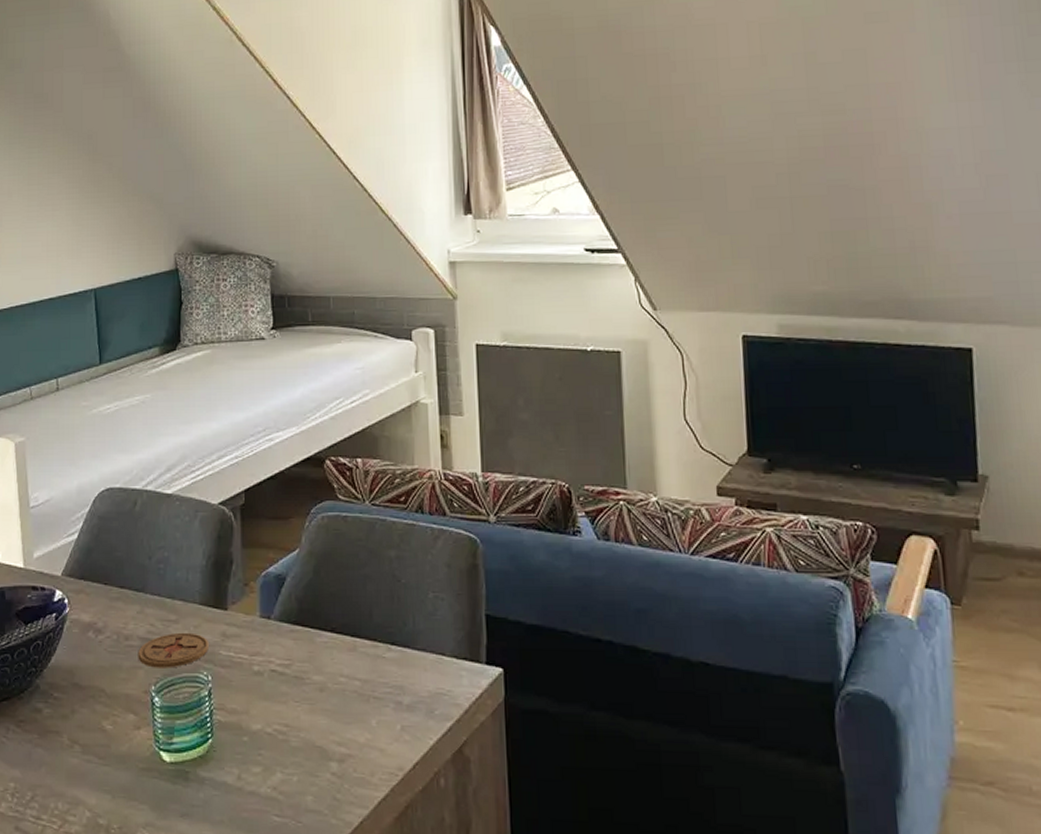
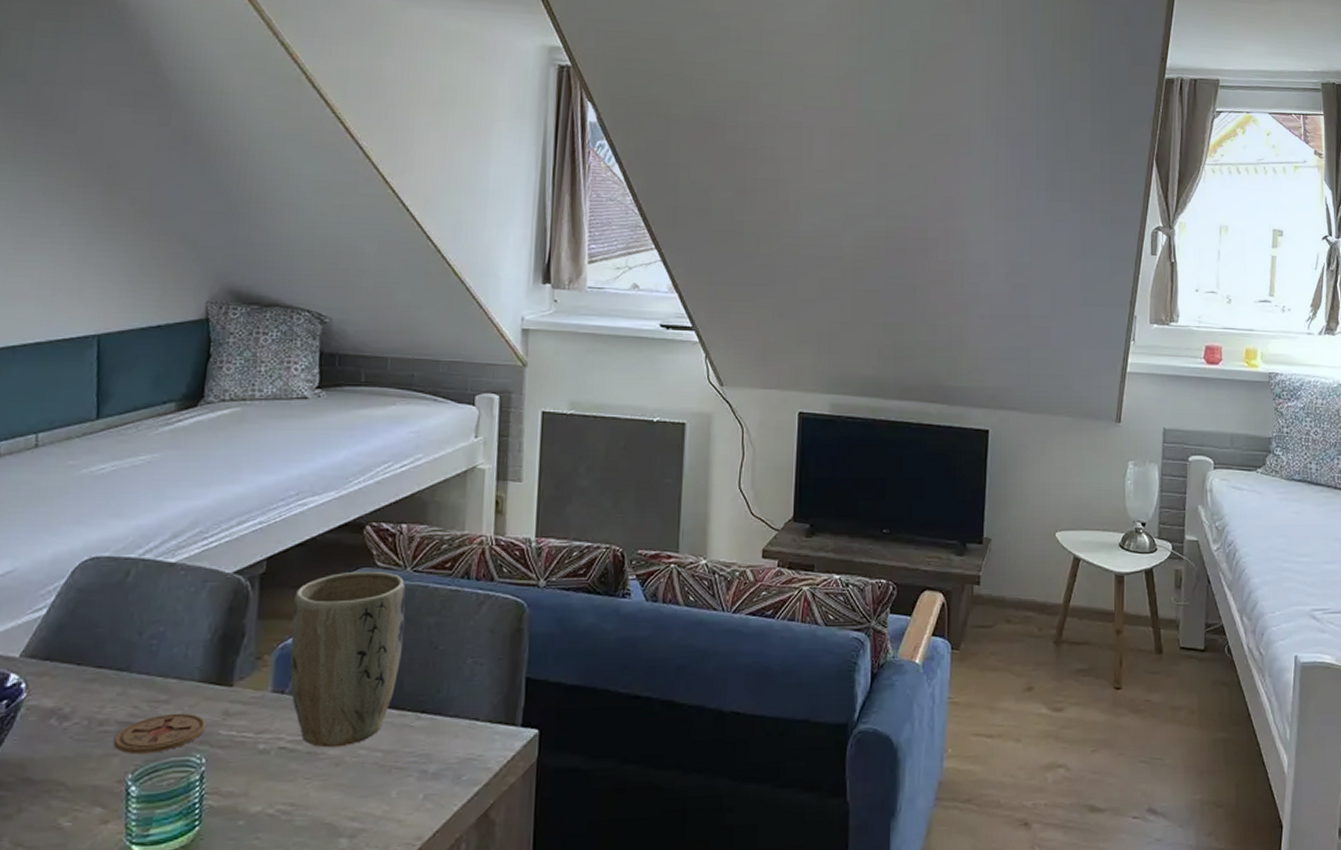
plant pot: none [271,504,369,674] -> present [290,570,406,748]

